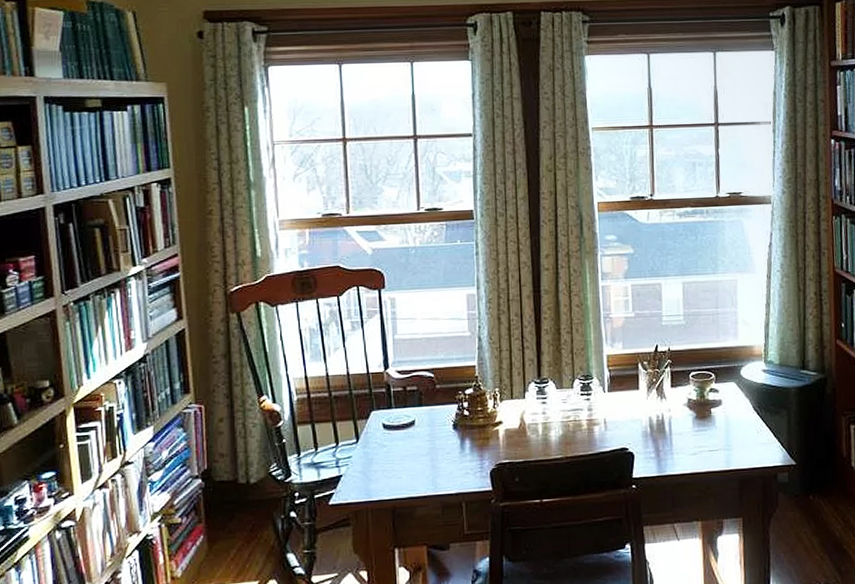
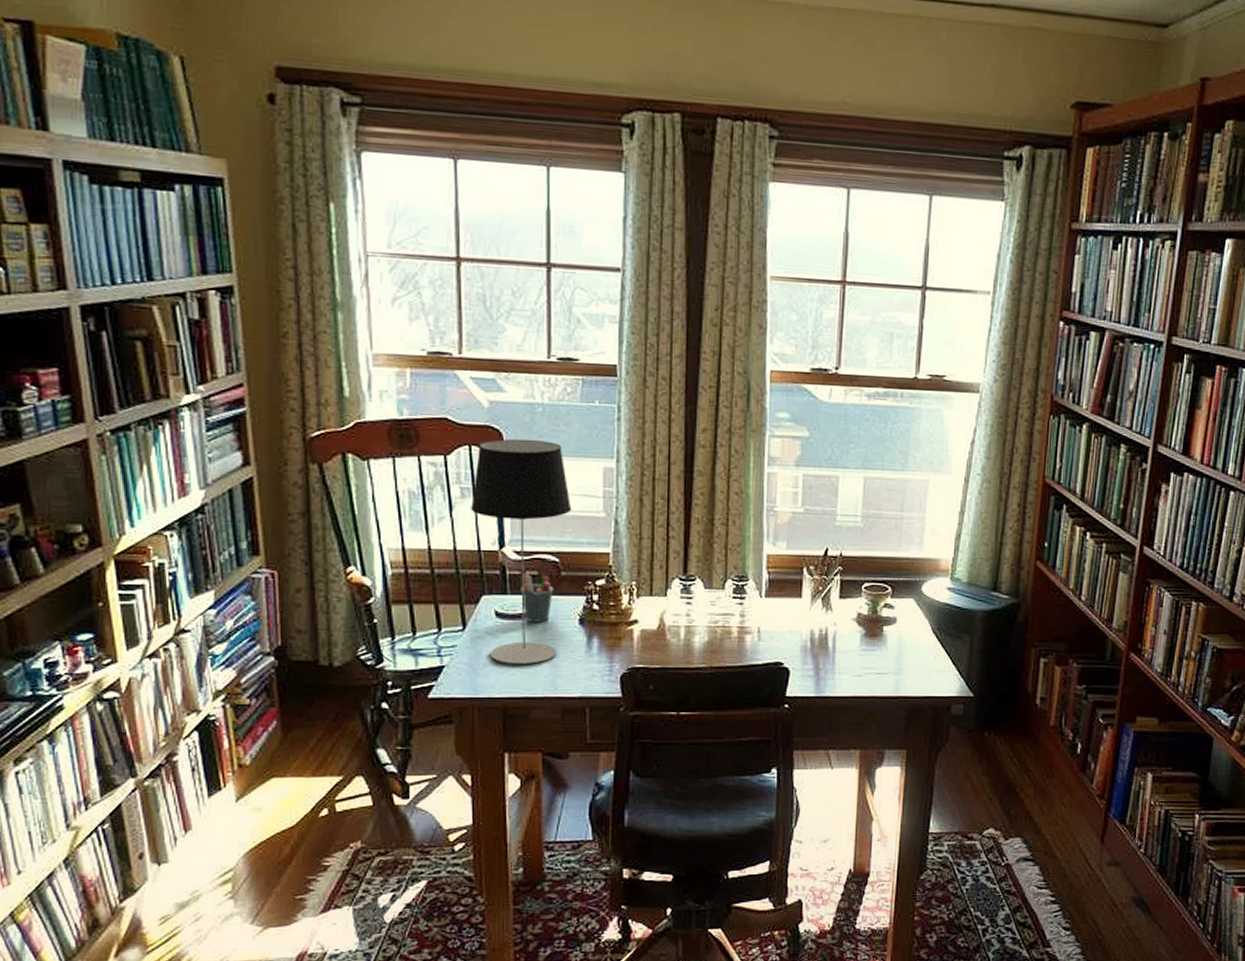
table lamp: none [360,276,443,469] -> present [471,438,572,664]
pen holder: none [403,390,431,431] -> present [521,574,554,622]

